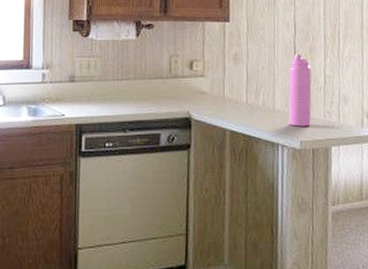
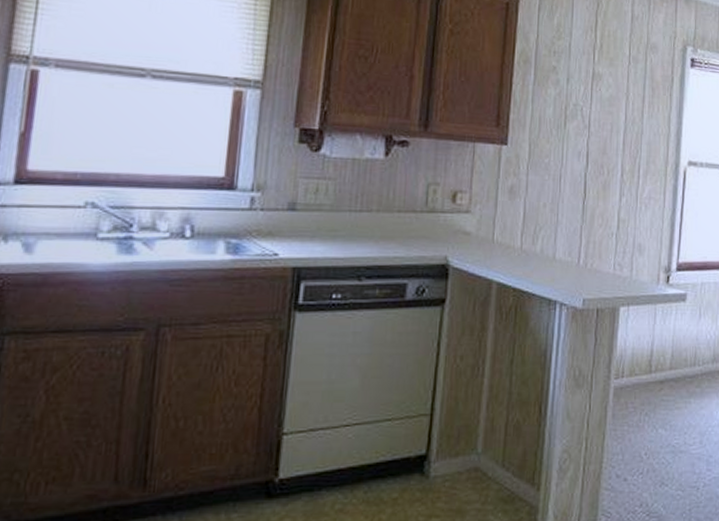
water bottle: present [288,53,312,127] -> none [570,190,604,281]

